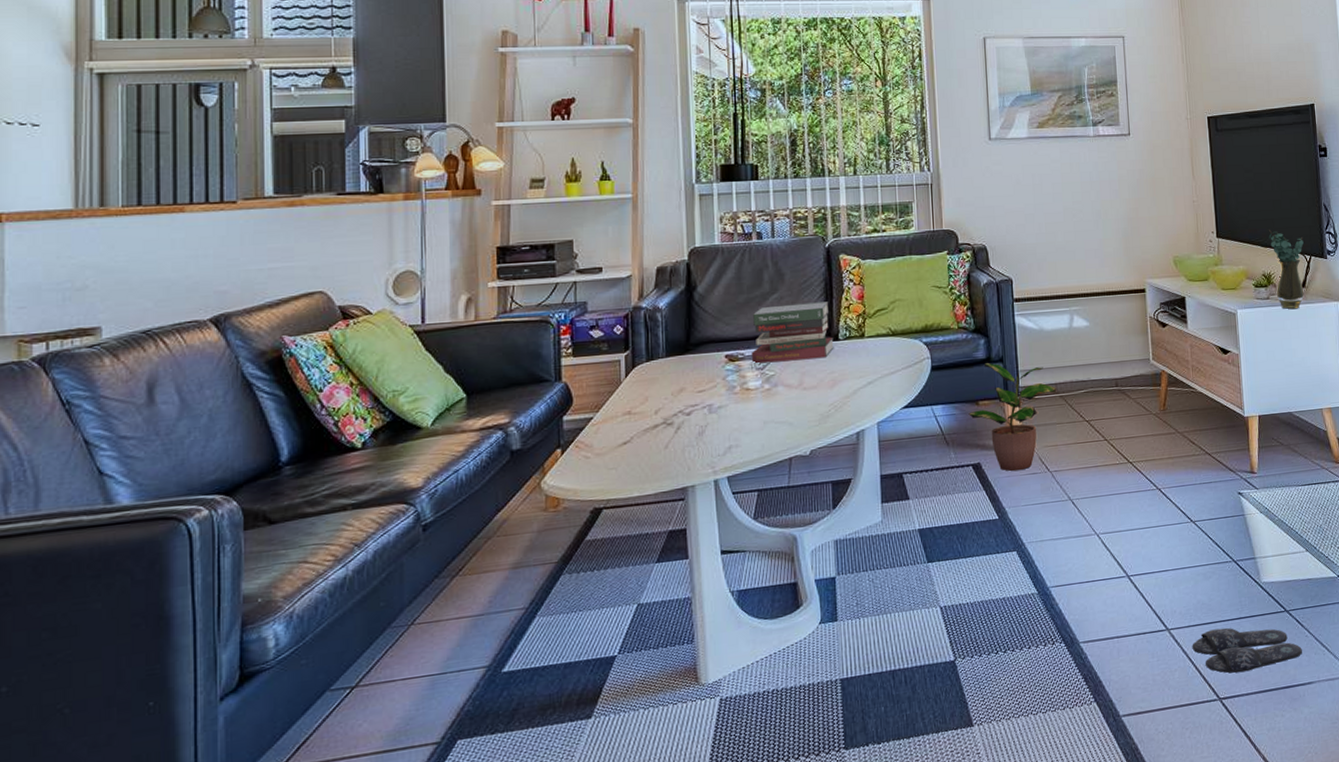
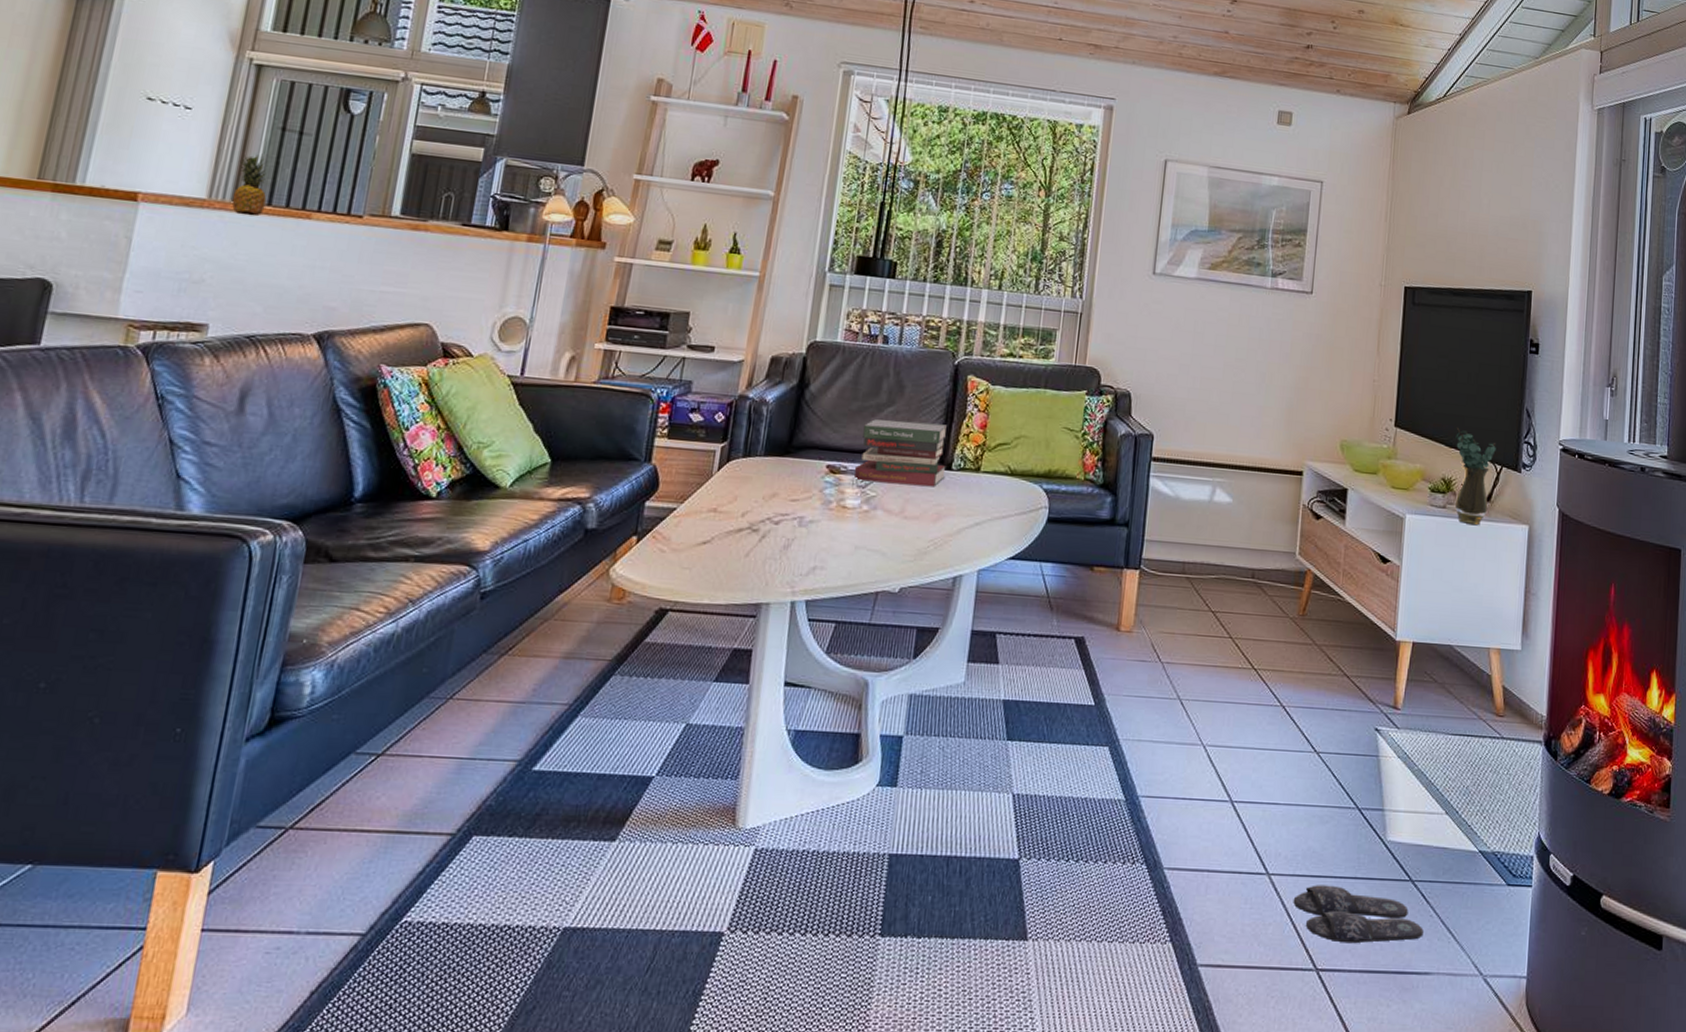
fruit: none [100,159,135,219] -> present [232,154,267,216]
potted plant: present [968,363,1057,471] -> none [1080,525,1184,654]

